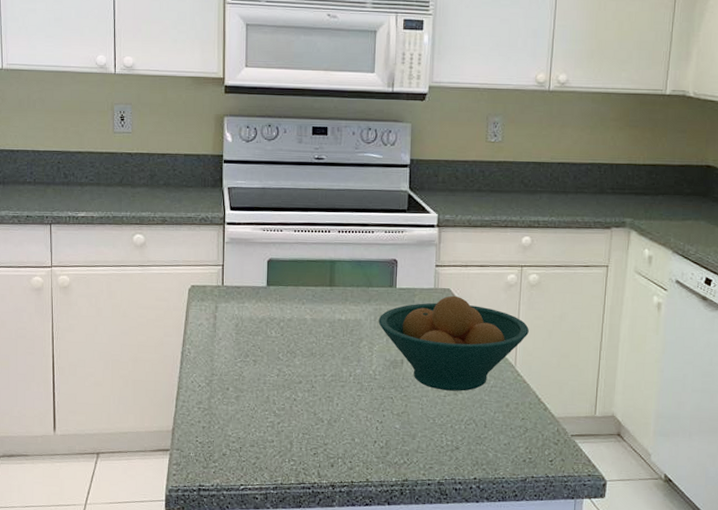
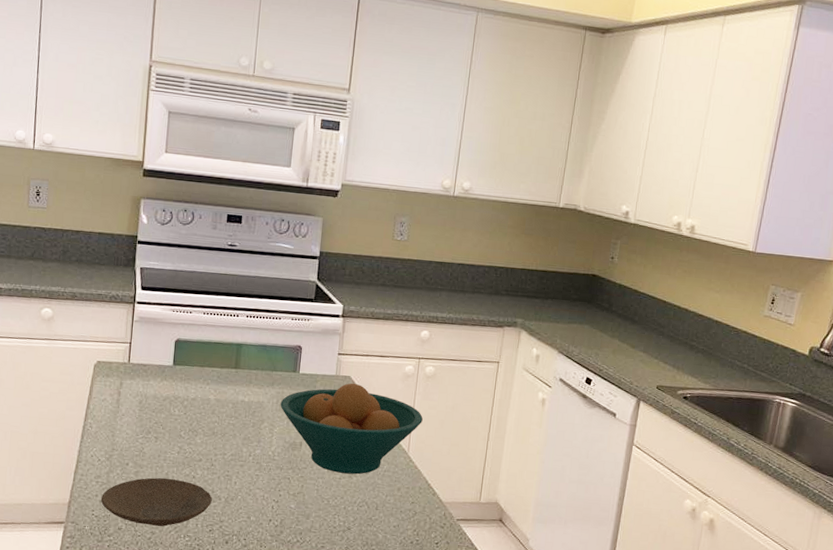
plate: none [203,401,315,451] -> present [100,477,212,527]

